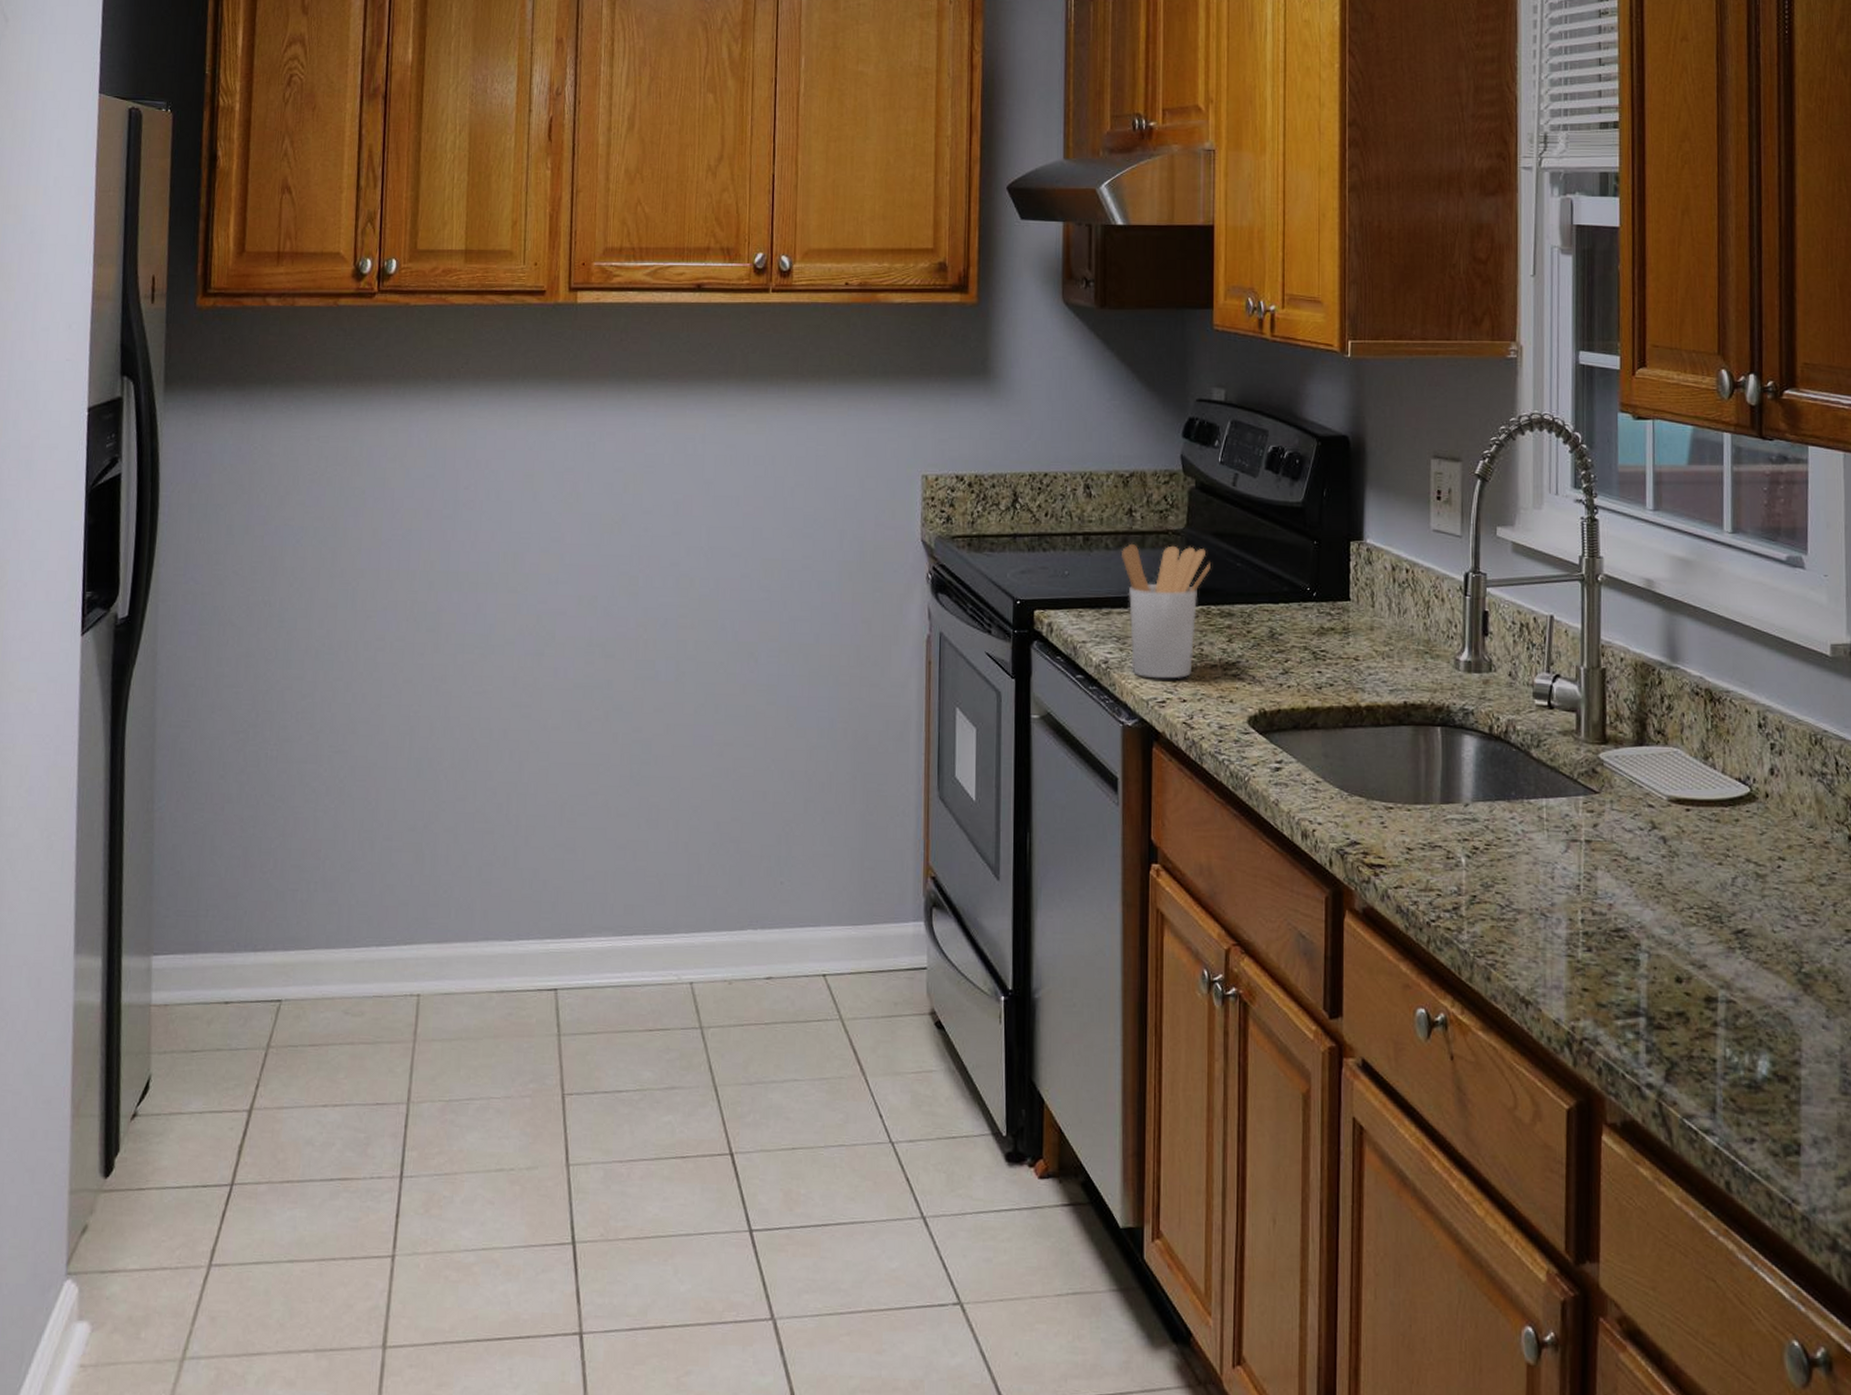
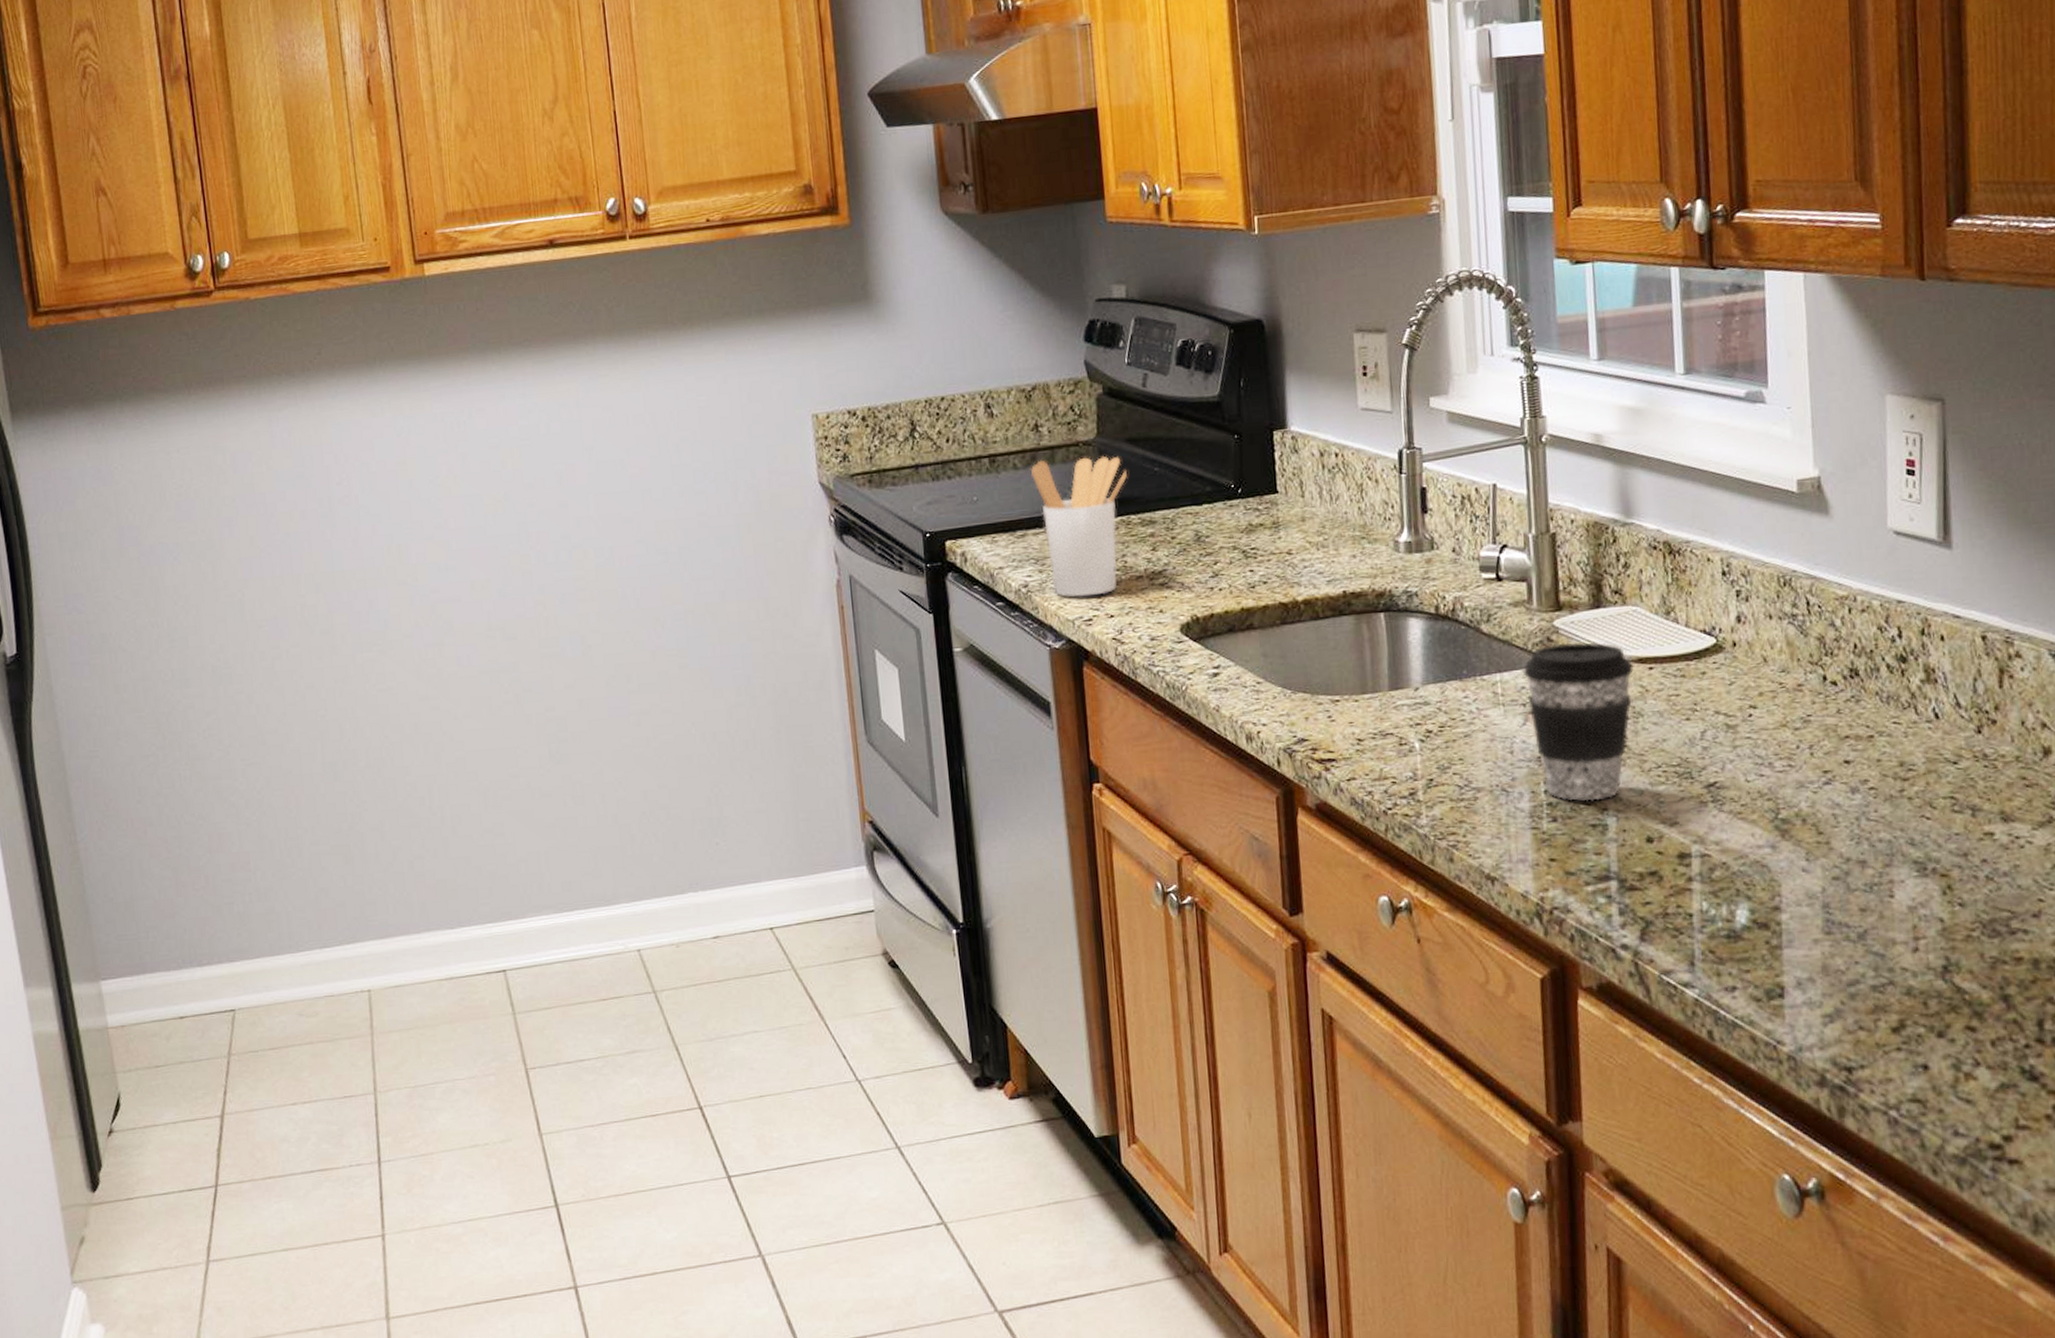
coffee cup: none [1567,775,1672,935] -> present [1522,642,1634,801]

